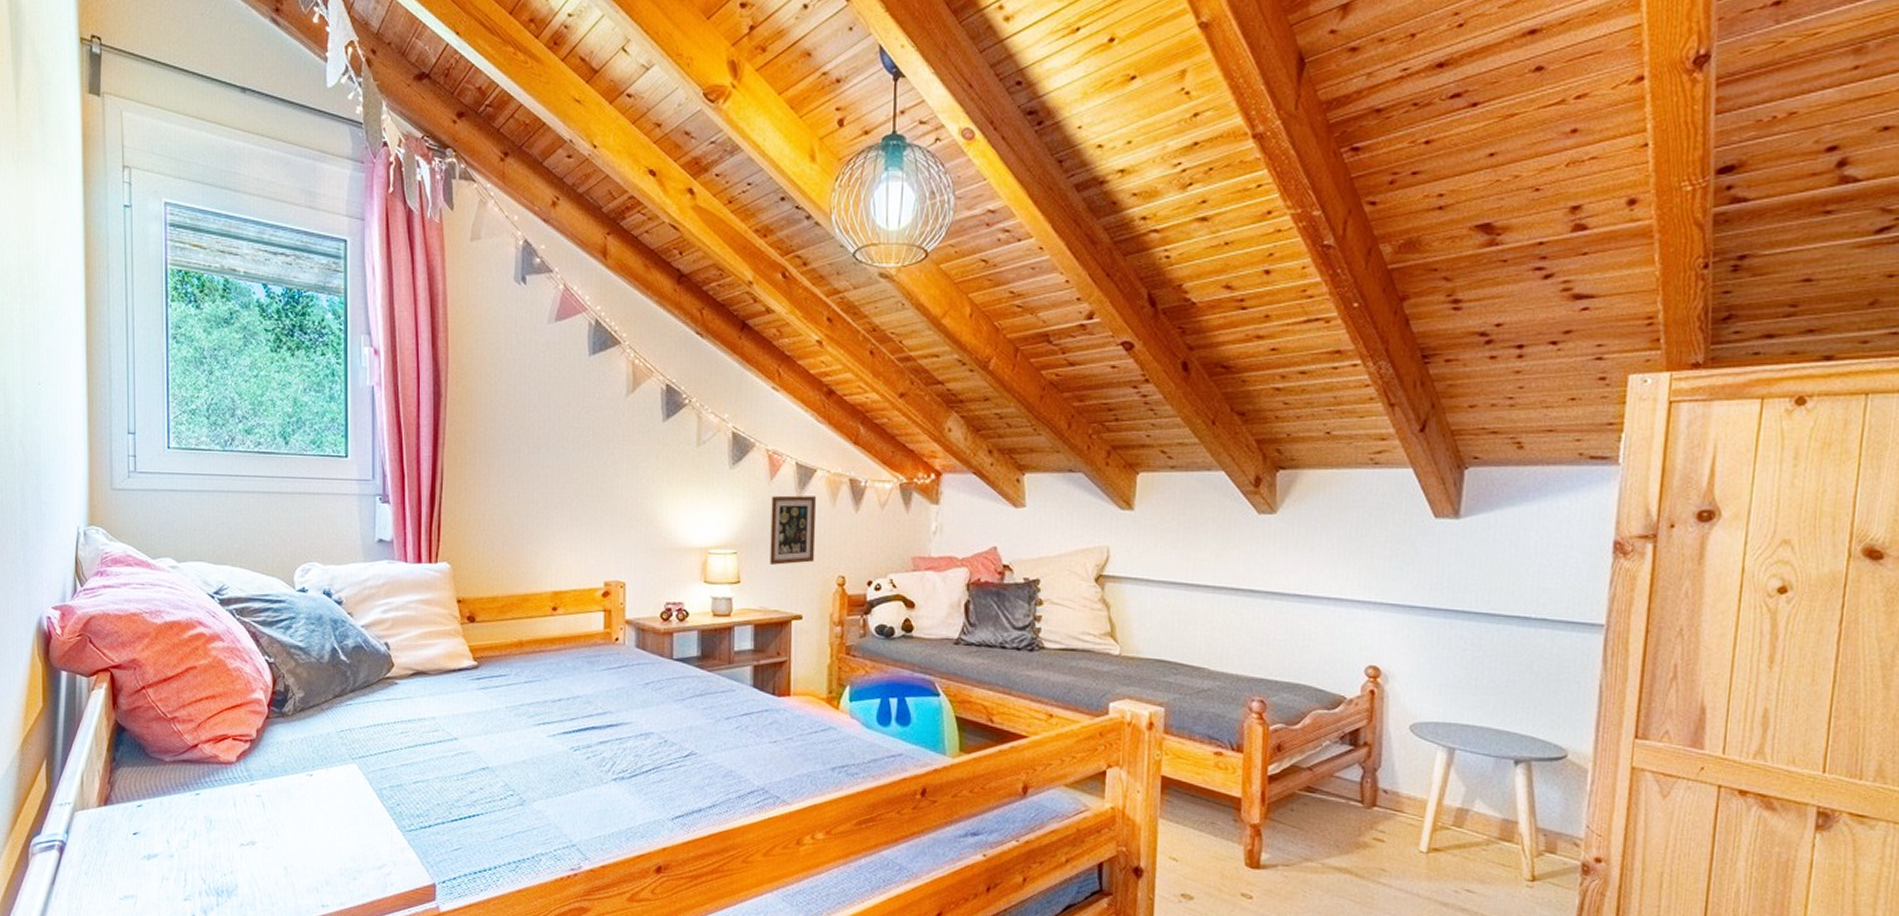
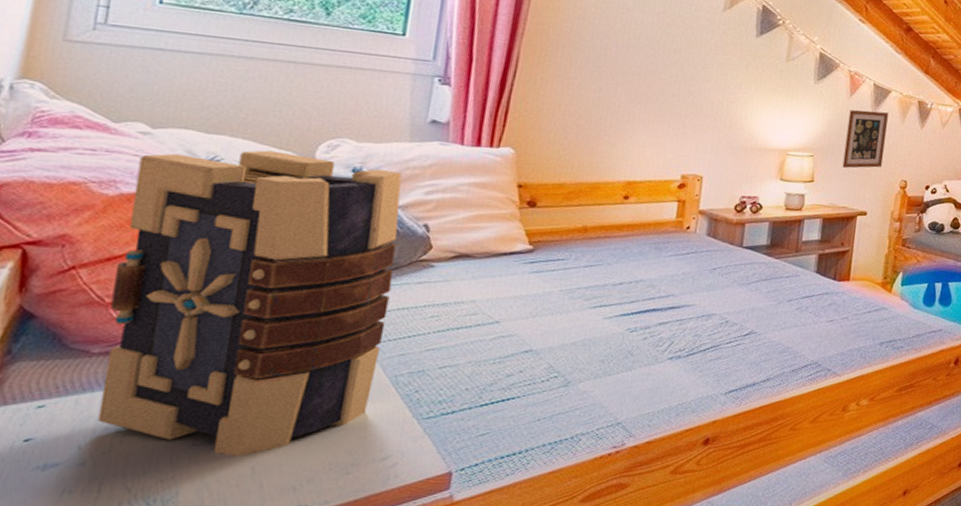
book: none [171,577,366,857] -> present [97,150,402,456]

